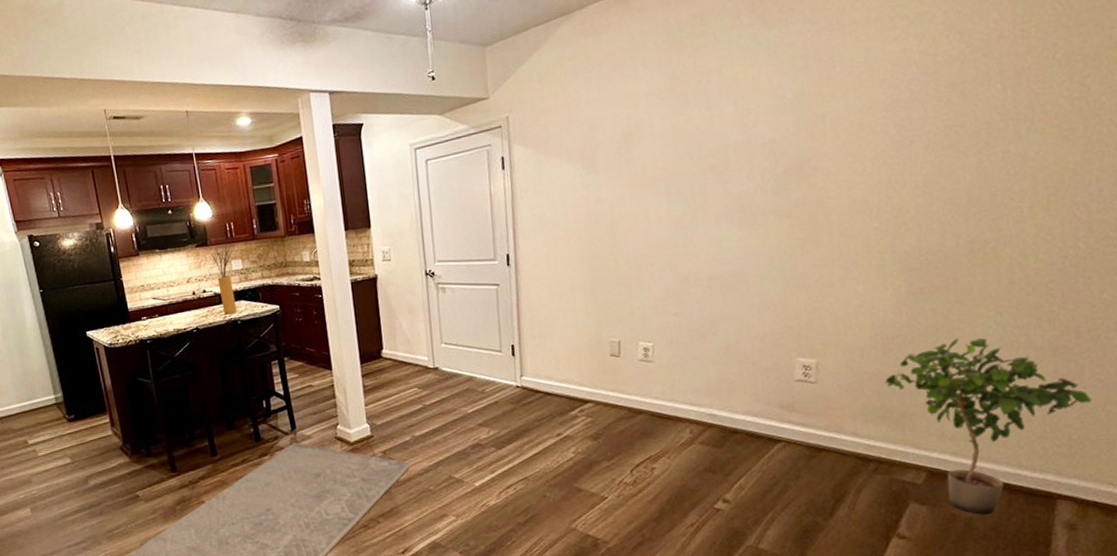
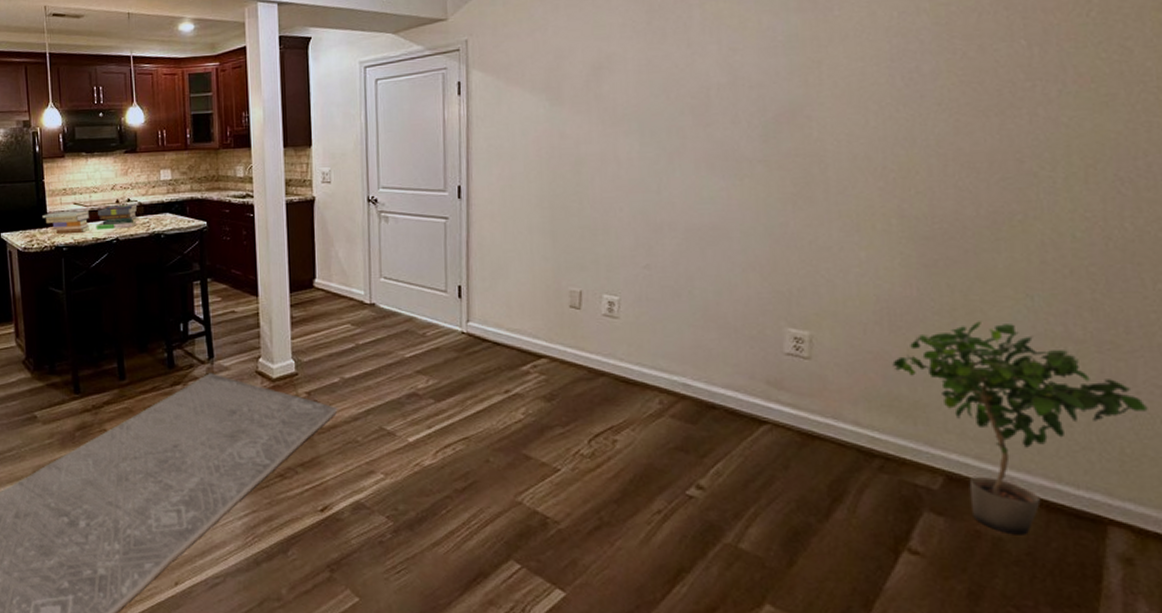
books: none [124,304,170,329] -> present [42,211,89,235]
books: none [175,295,216,322] -> present [96,204,140,230]
vase: present [212,242,237,315] -> none [140,150,163,227]

